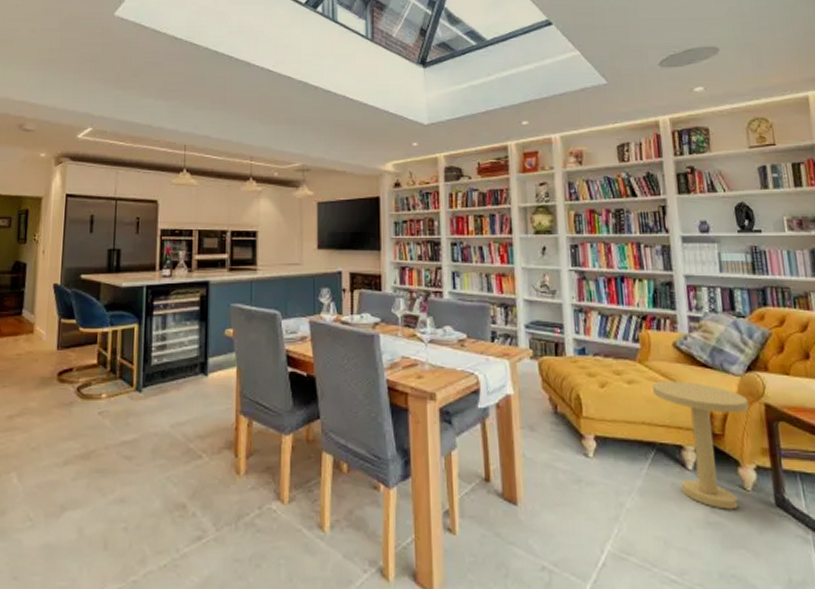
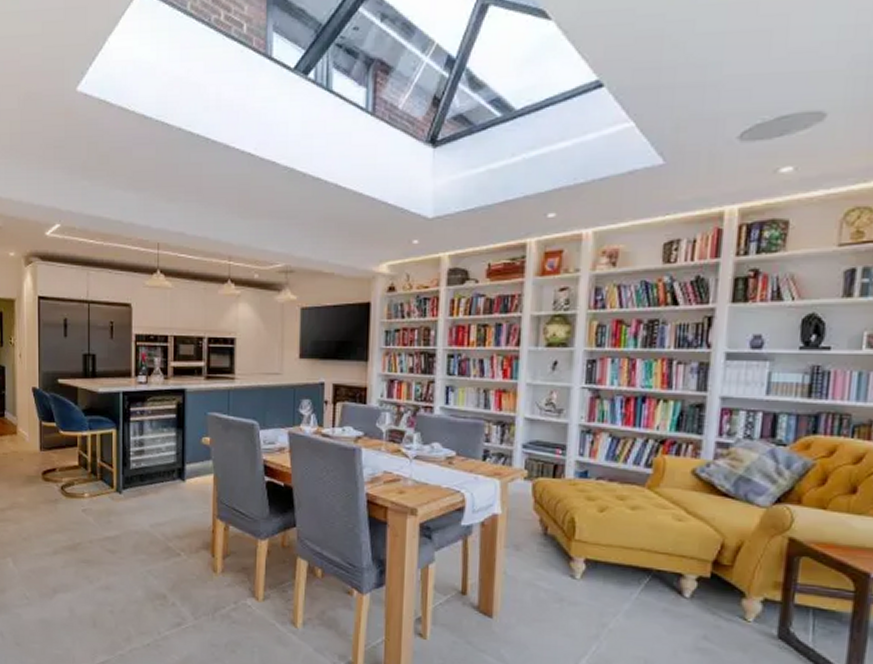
side table: present [652,381,750,510] -> none [659,508,770,638]

